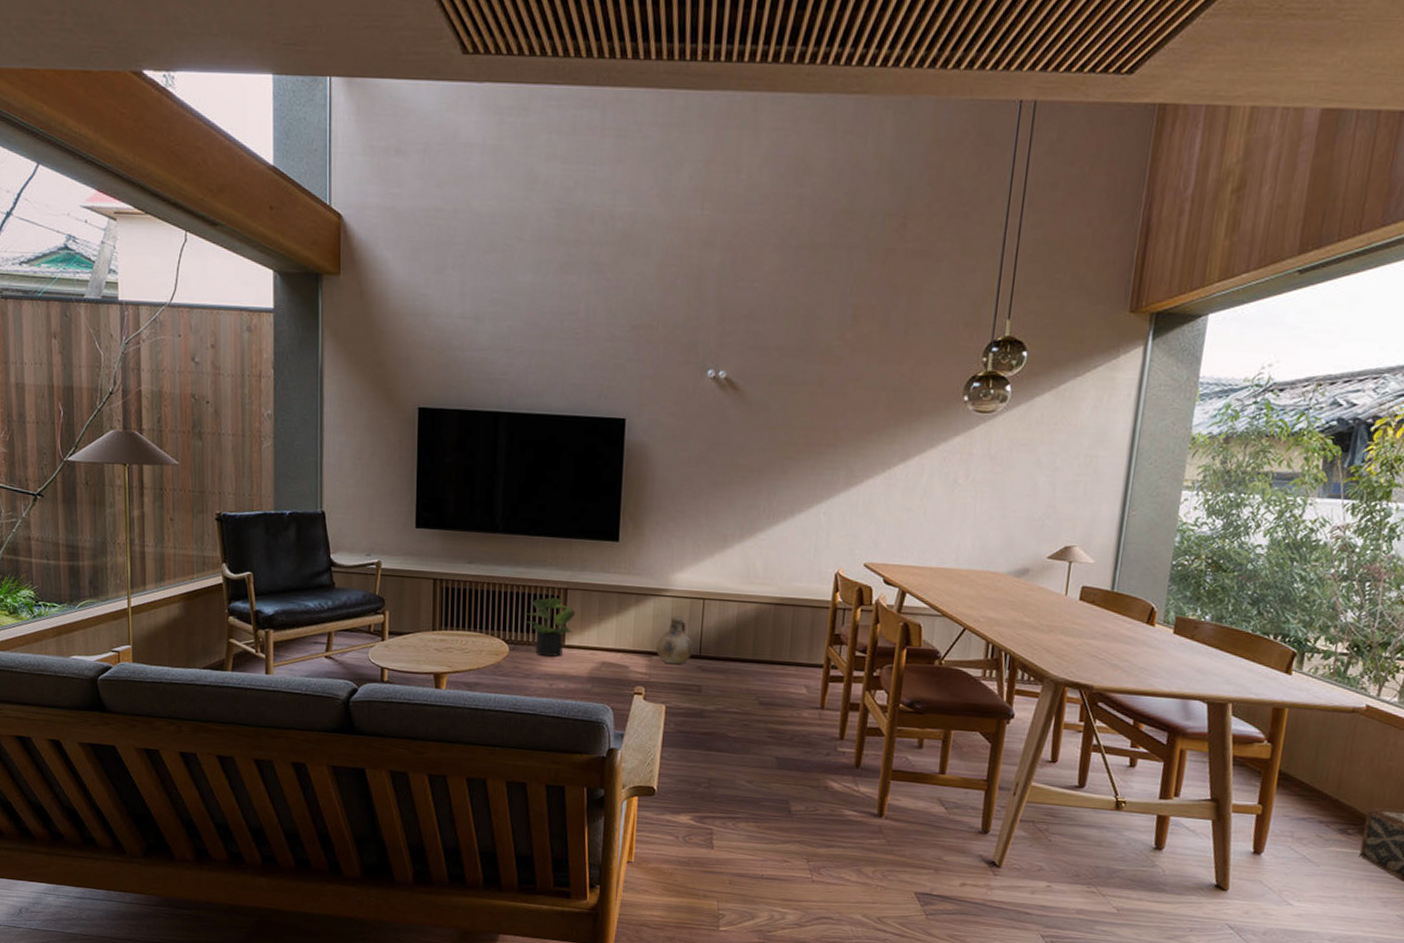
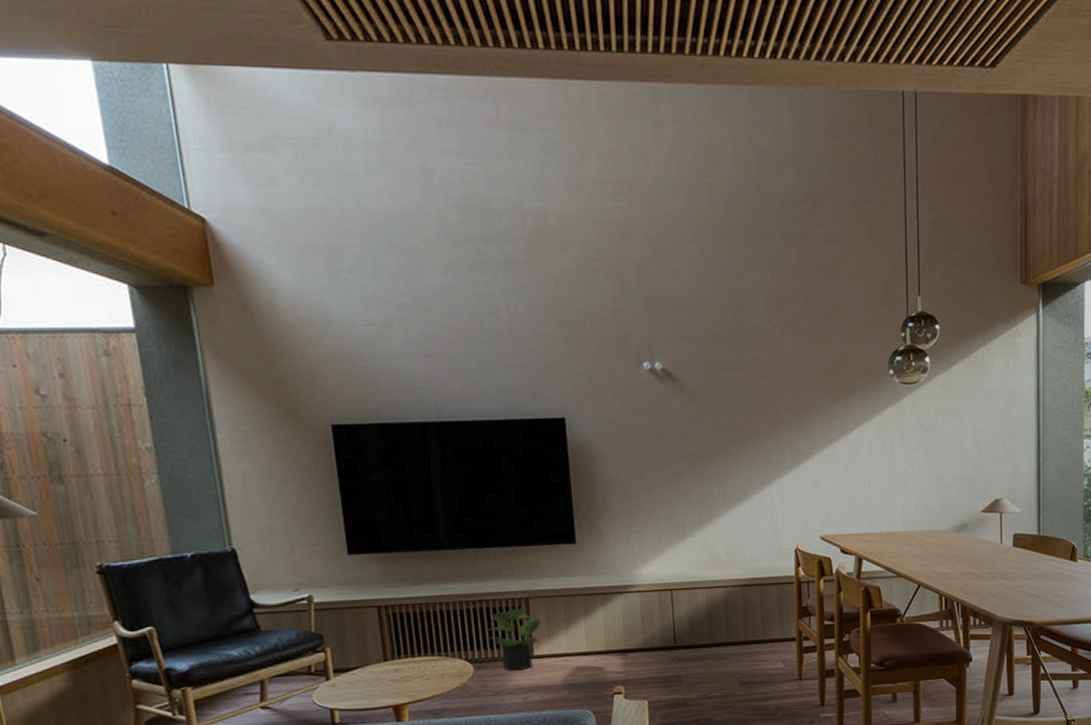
ceramic jug: present [656,616,694,665] -> none [629,610,669,659]

